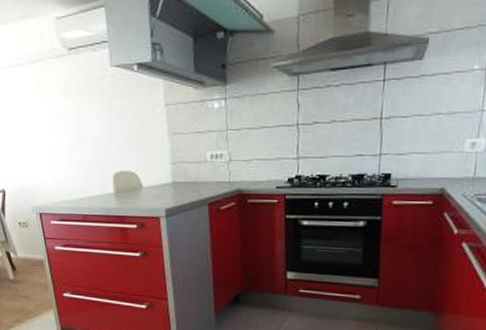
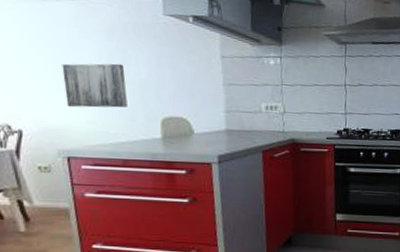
wall art: none [30,121,85,166] -> present [62,63,129,108]

